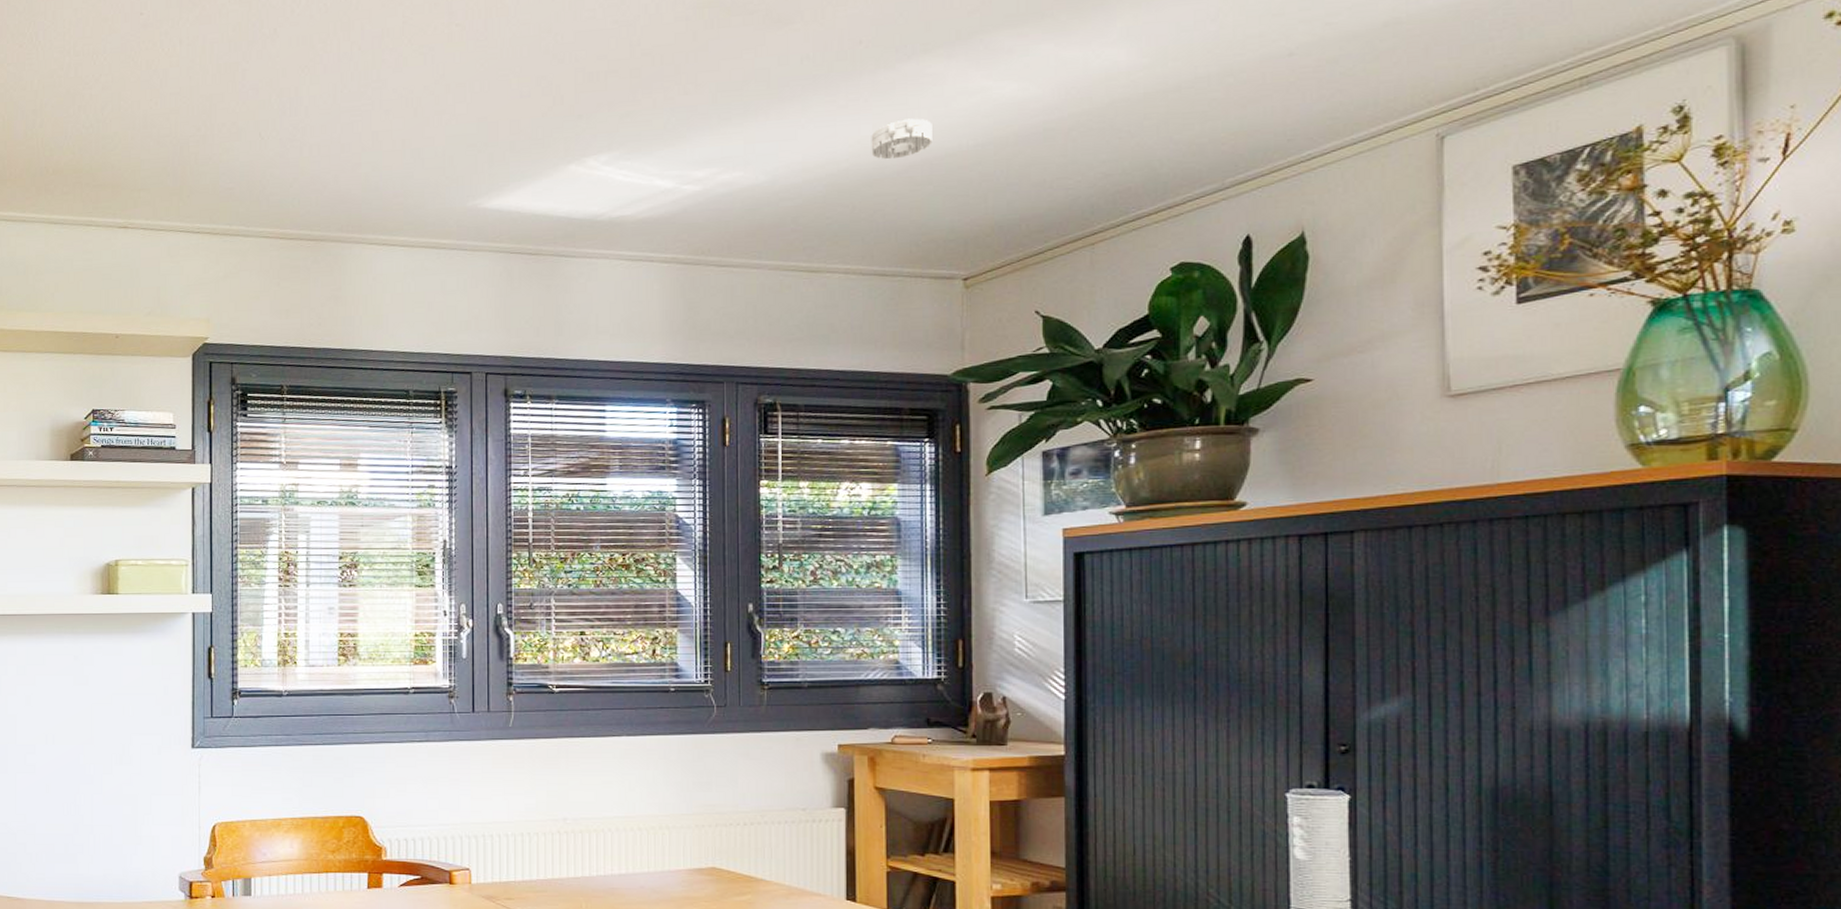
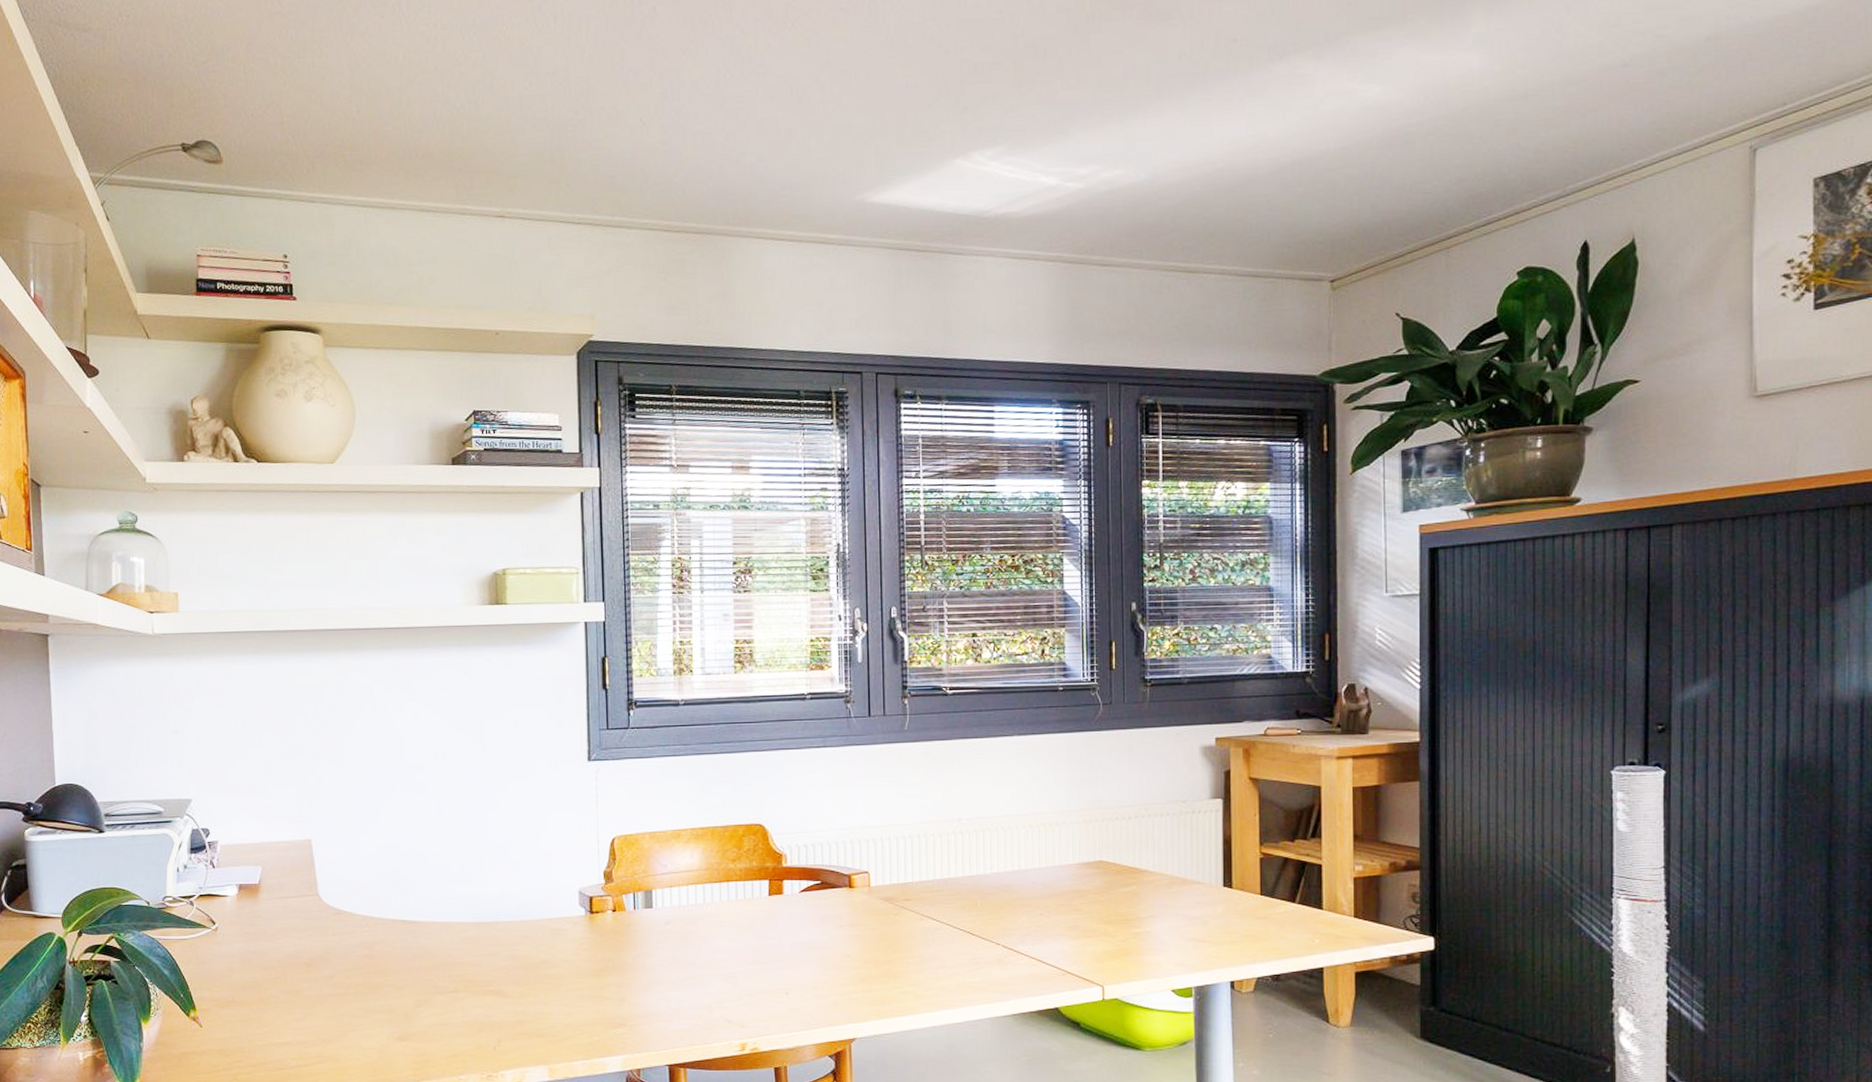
smoke detector: present [871,118,932,160] -> none [1245,119,1302,161]

